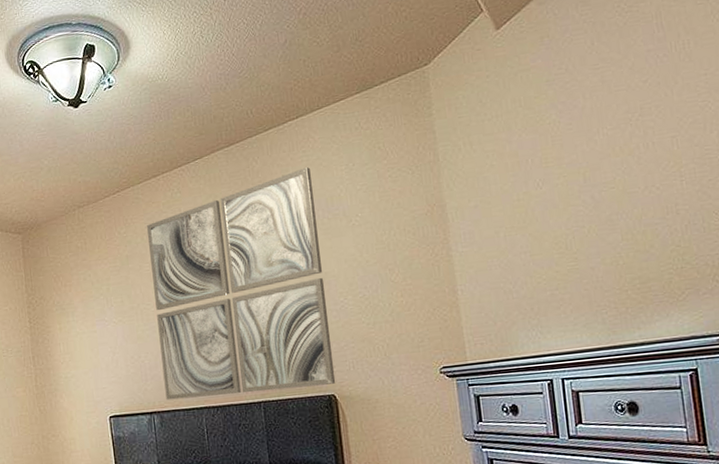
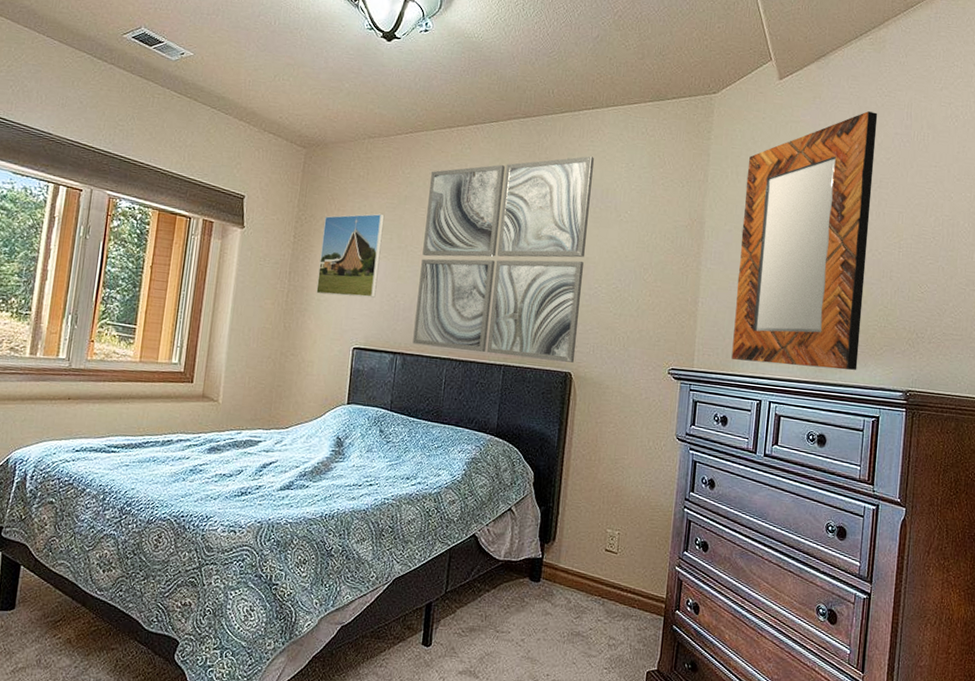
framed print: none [54,279,120,372] -> present [316,213,385,298]
home mirror: none [481,34,659,342] -> present [731,111,878,371]

